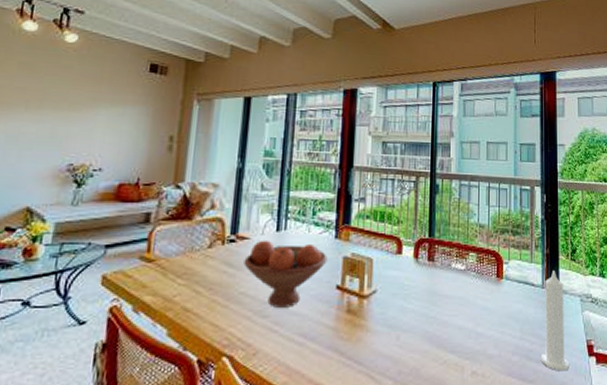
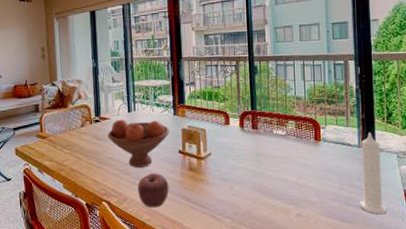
apple: none [275,315,318,366] -> present [138,173,169,208]

